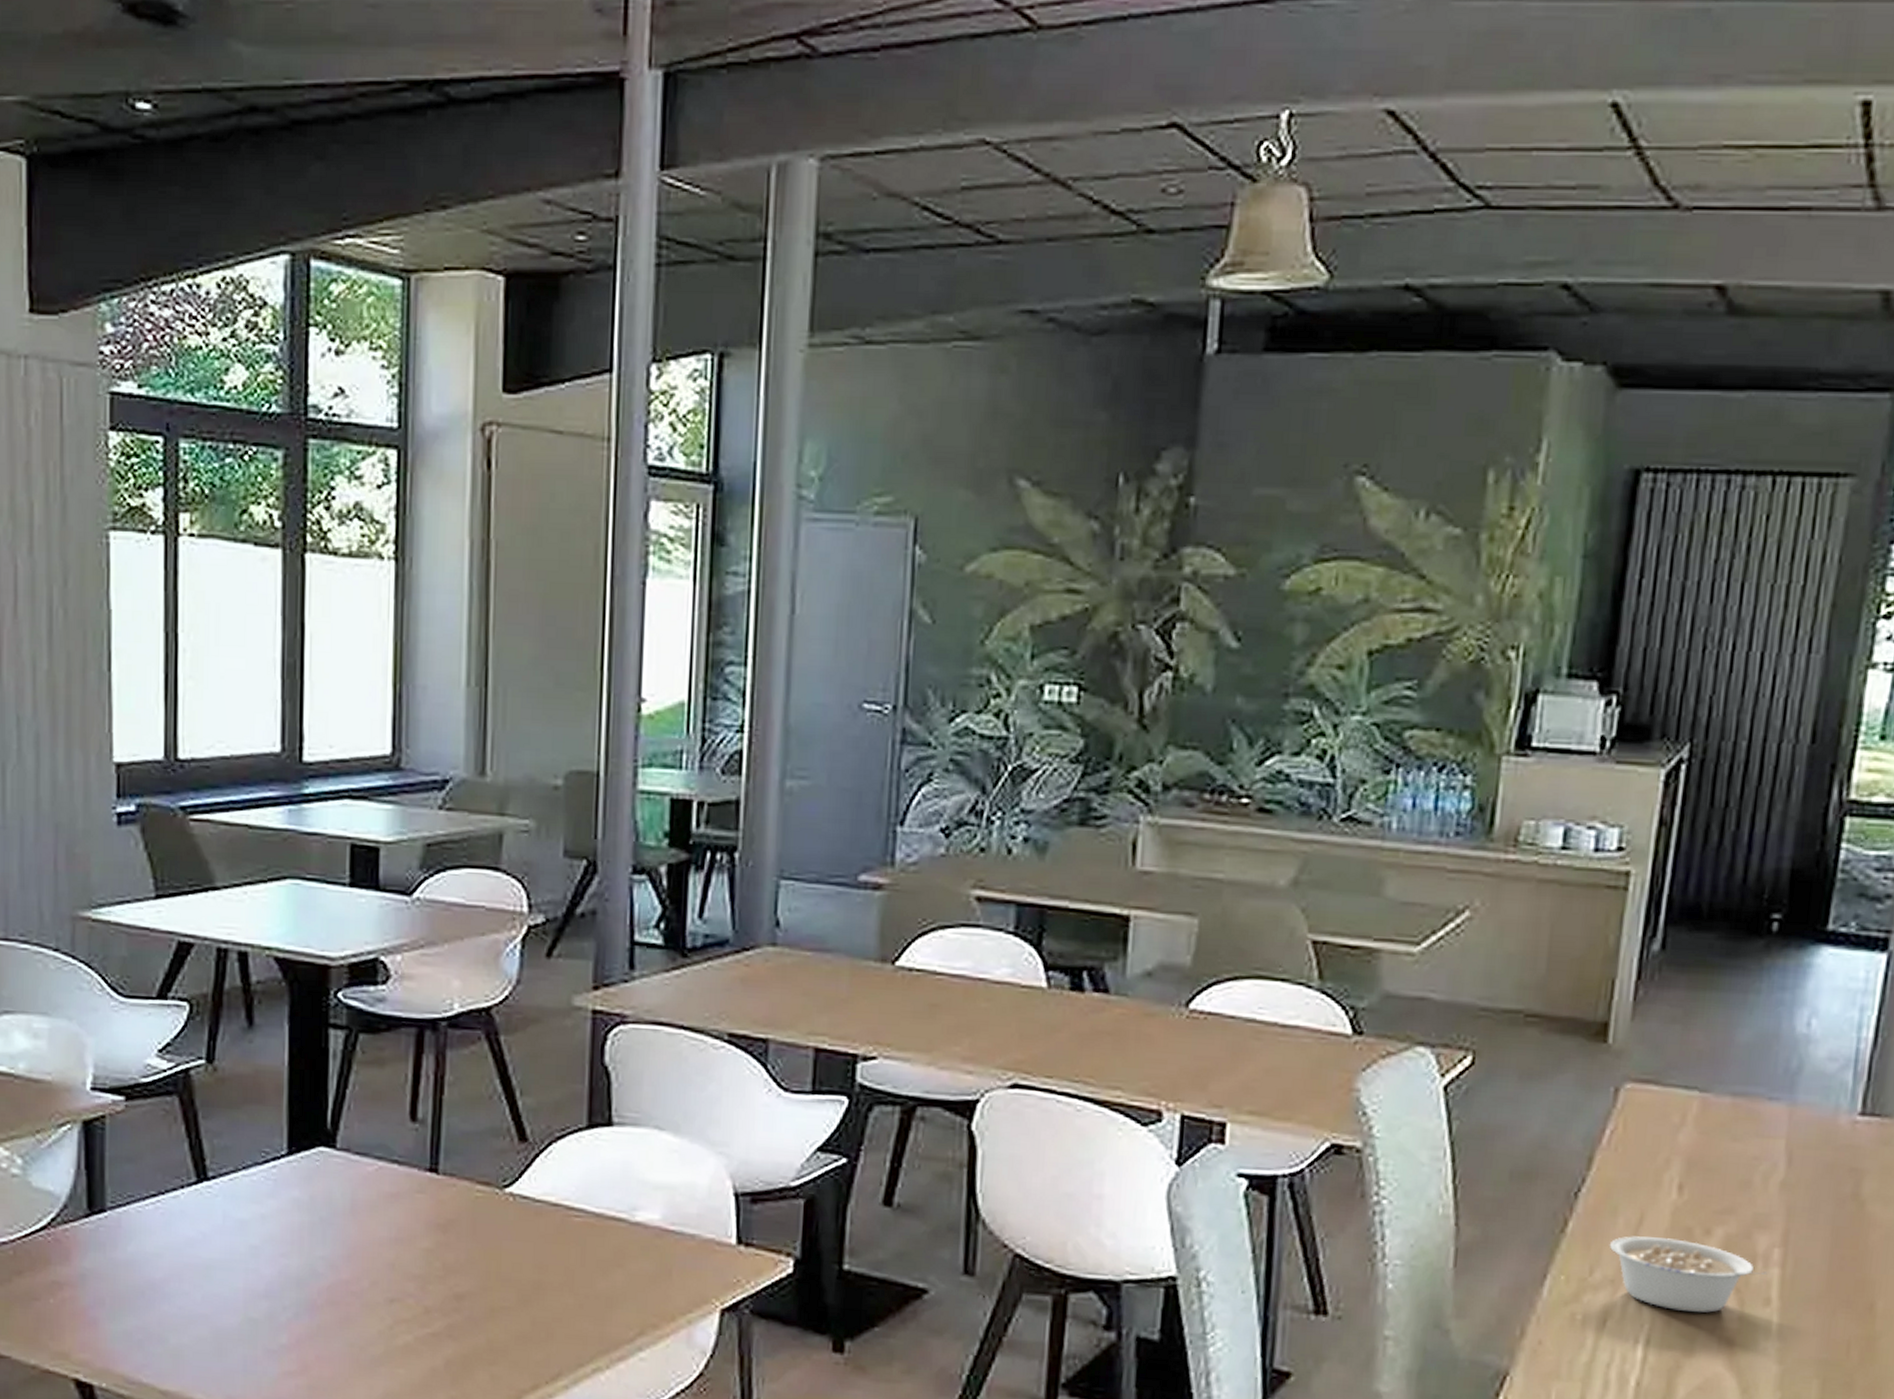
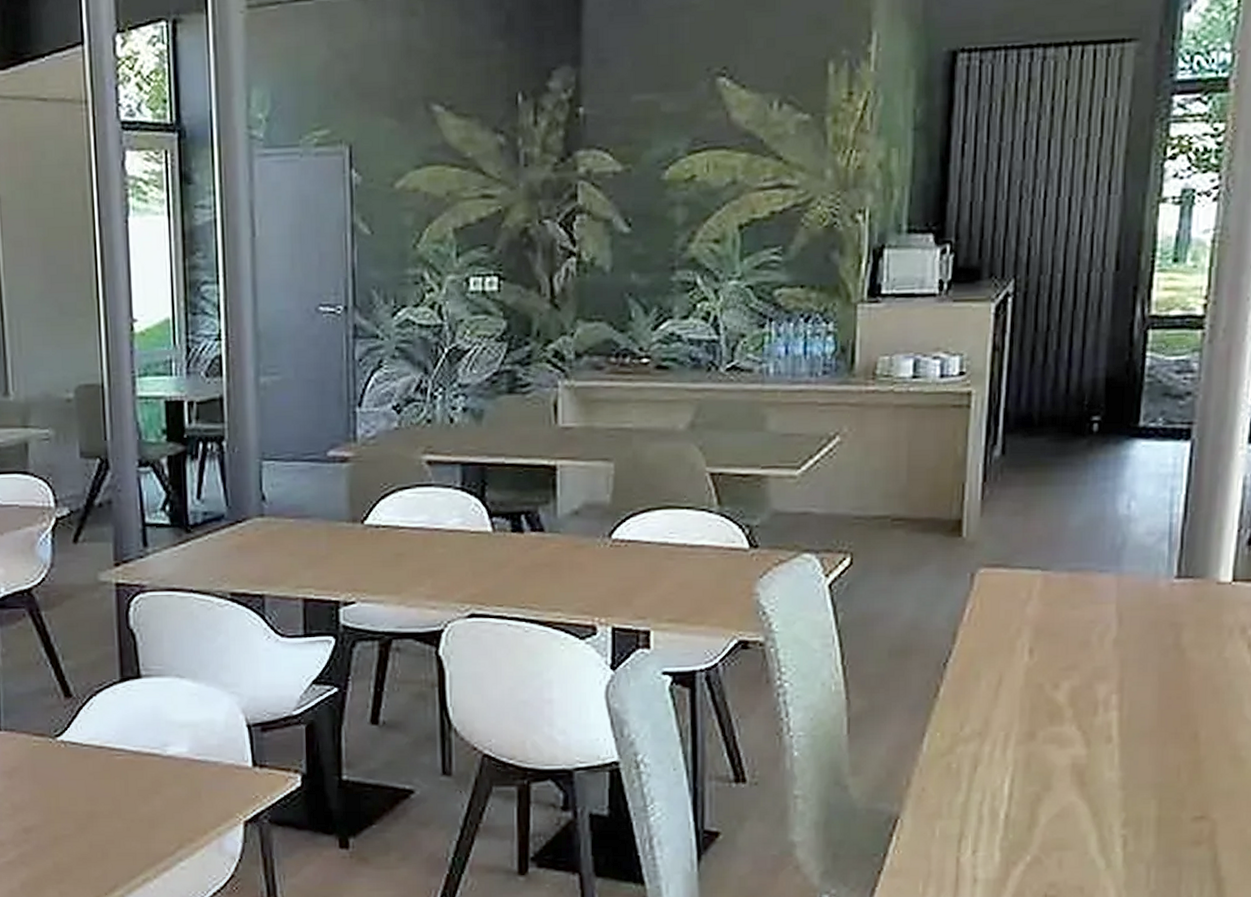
legume: present [1609,1236,1768,1313] -> none [975,694,1108,753]

